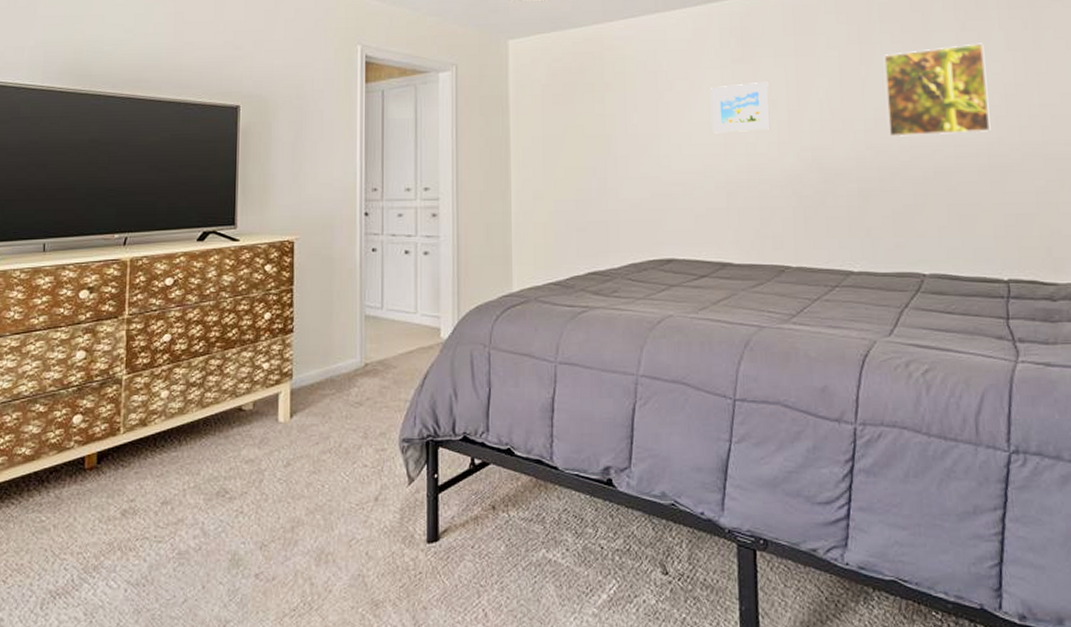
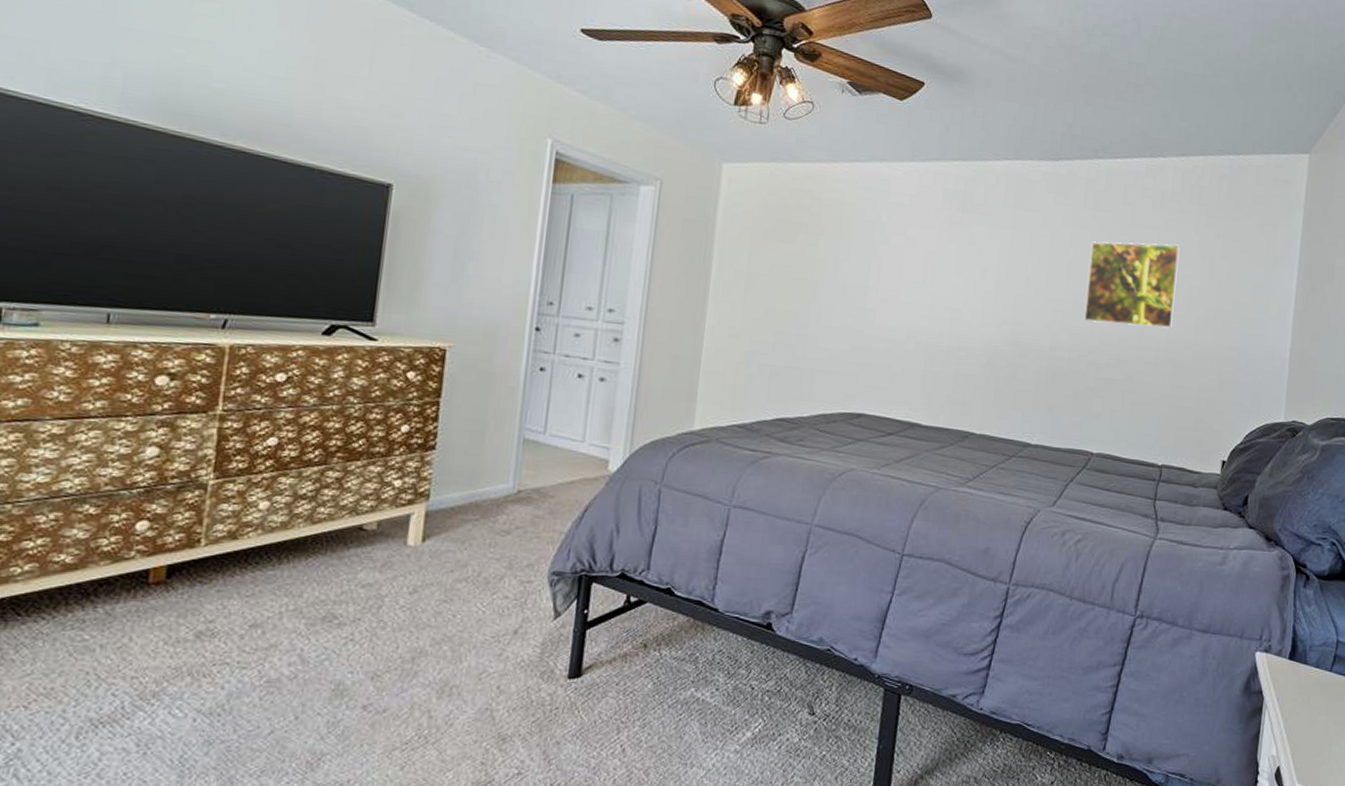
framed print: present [711,82,771,134] -> none [921,247,982,299]

